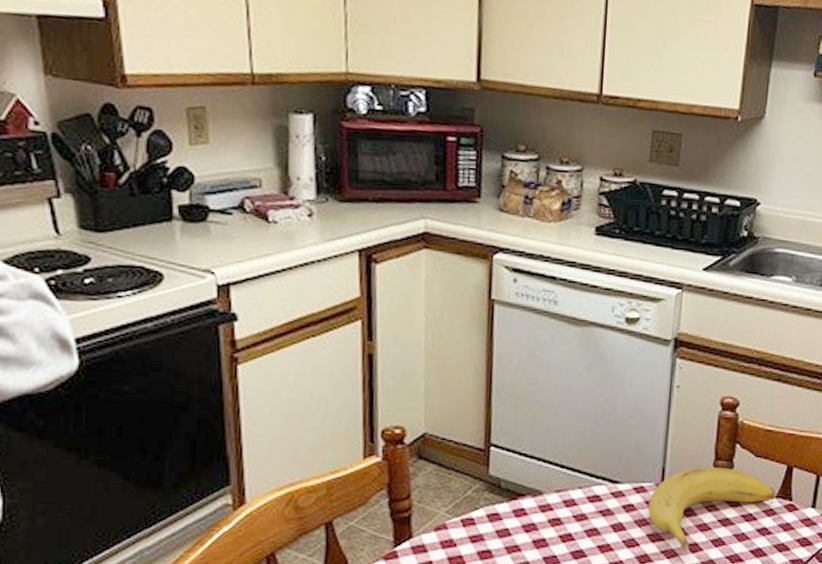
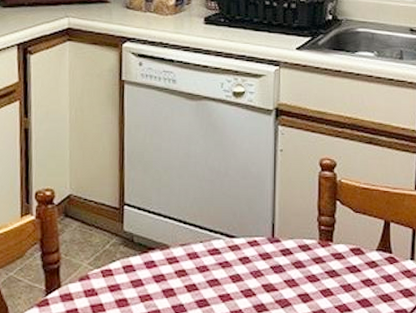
fruit: present [648,467,776,553] -> none [262,222,376,302]

